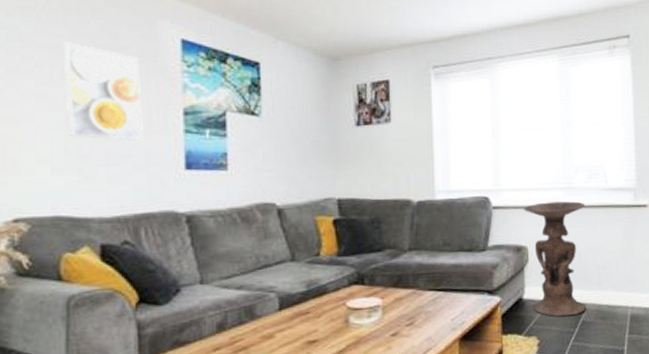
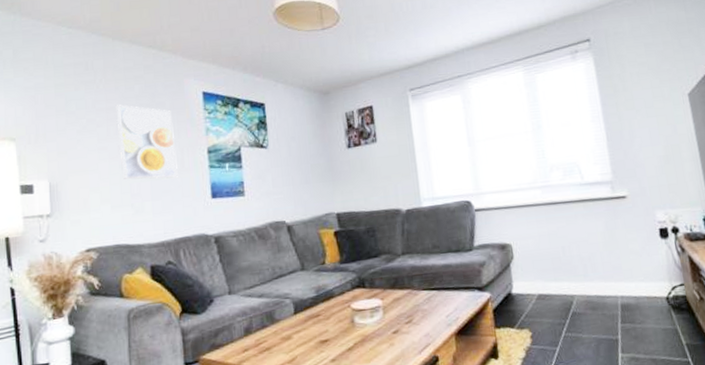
pedestal table: present [524,201,586,317] -> none [504,198,575,310]

